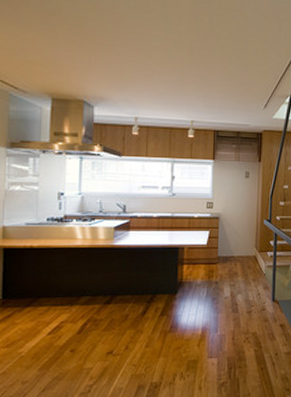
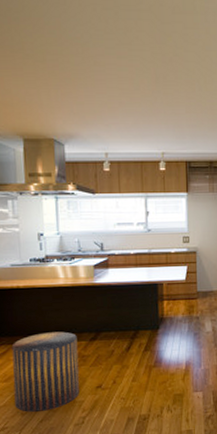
stool: none [16,294,91,381] -> present [11,331,79,412]

